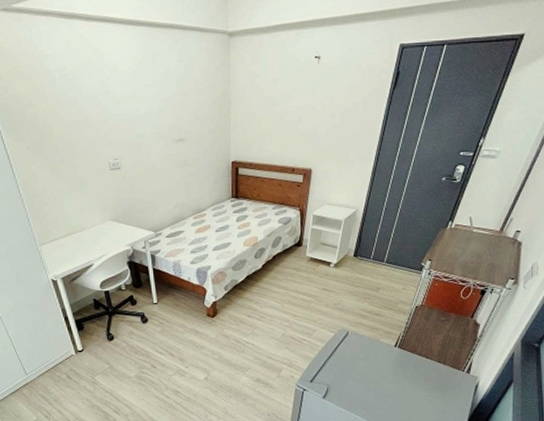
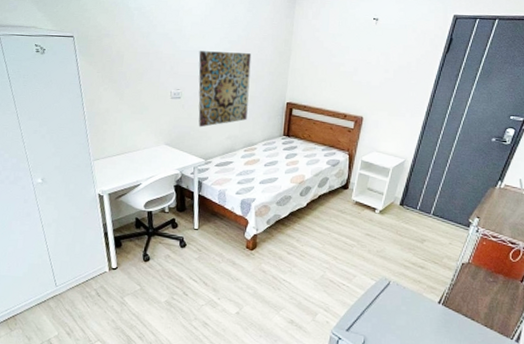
wall art: none [132,111,193,198] -> present [198,51,252,128]

